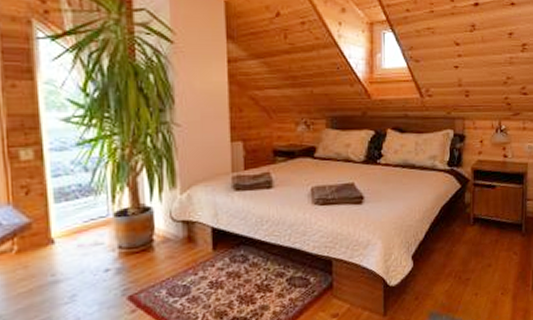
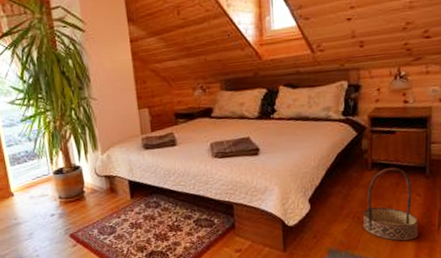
basket: none [463,223,515,303] -> present [362,167,419,241]

